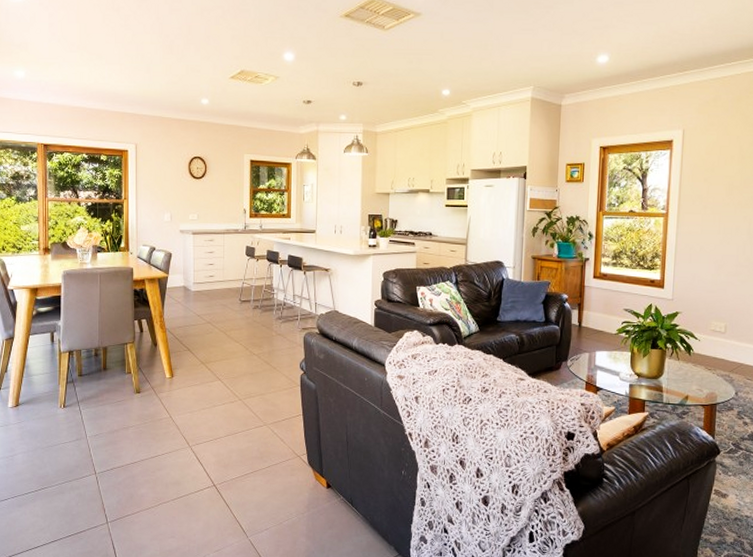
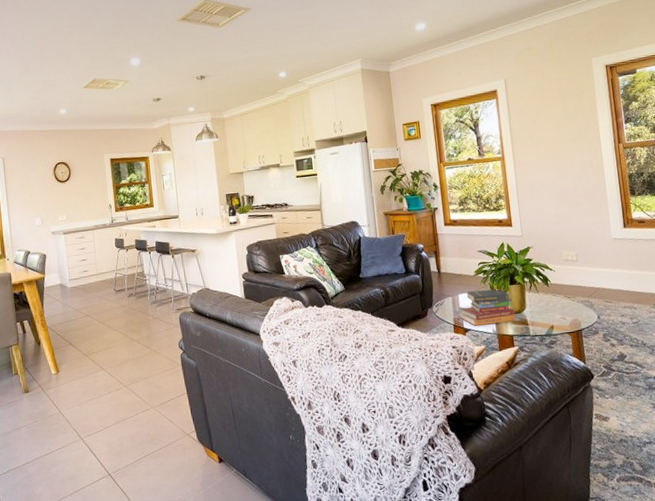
books: none [593,349,652,387] -> present [459,289,516,326]

